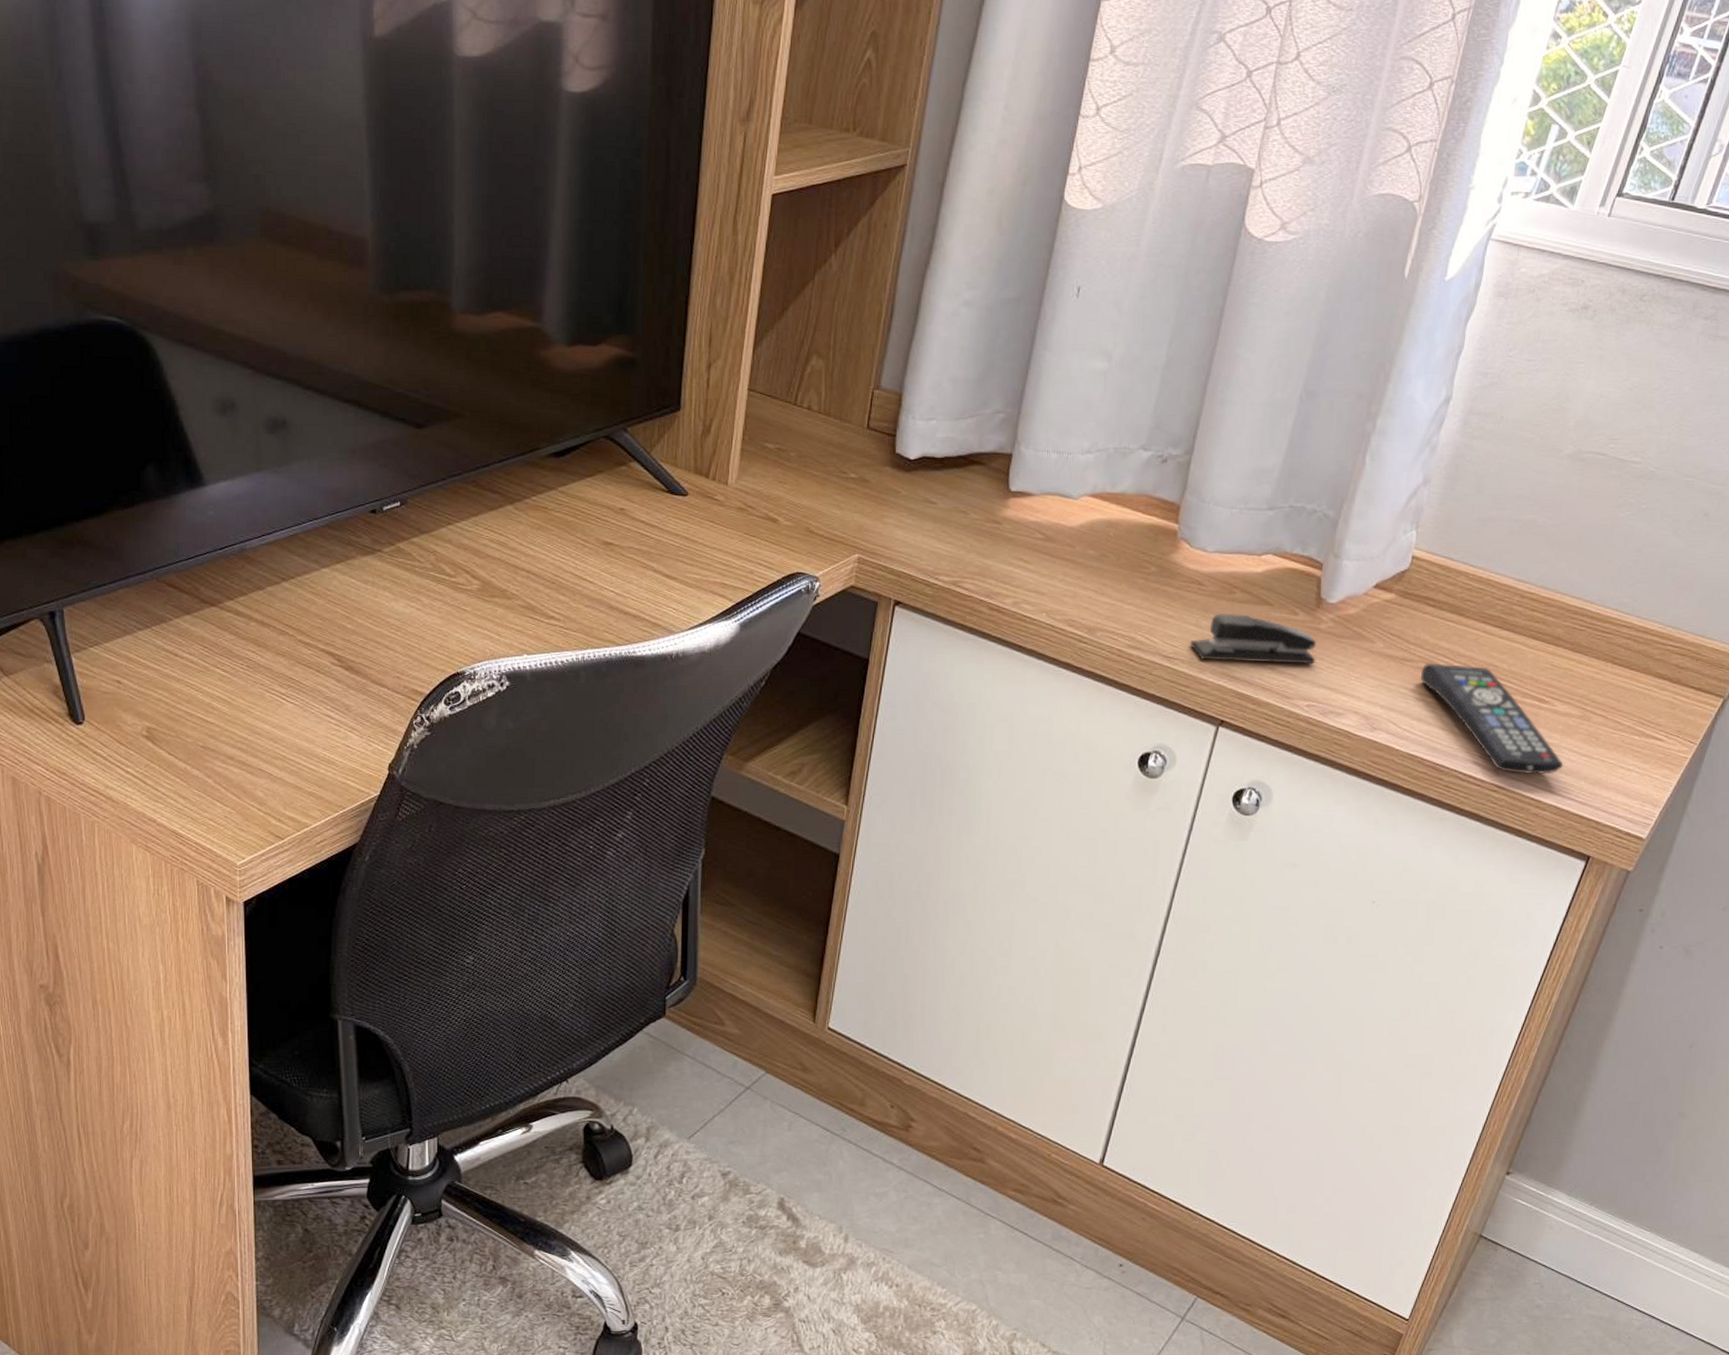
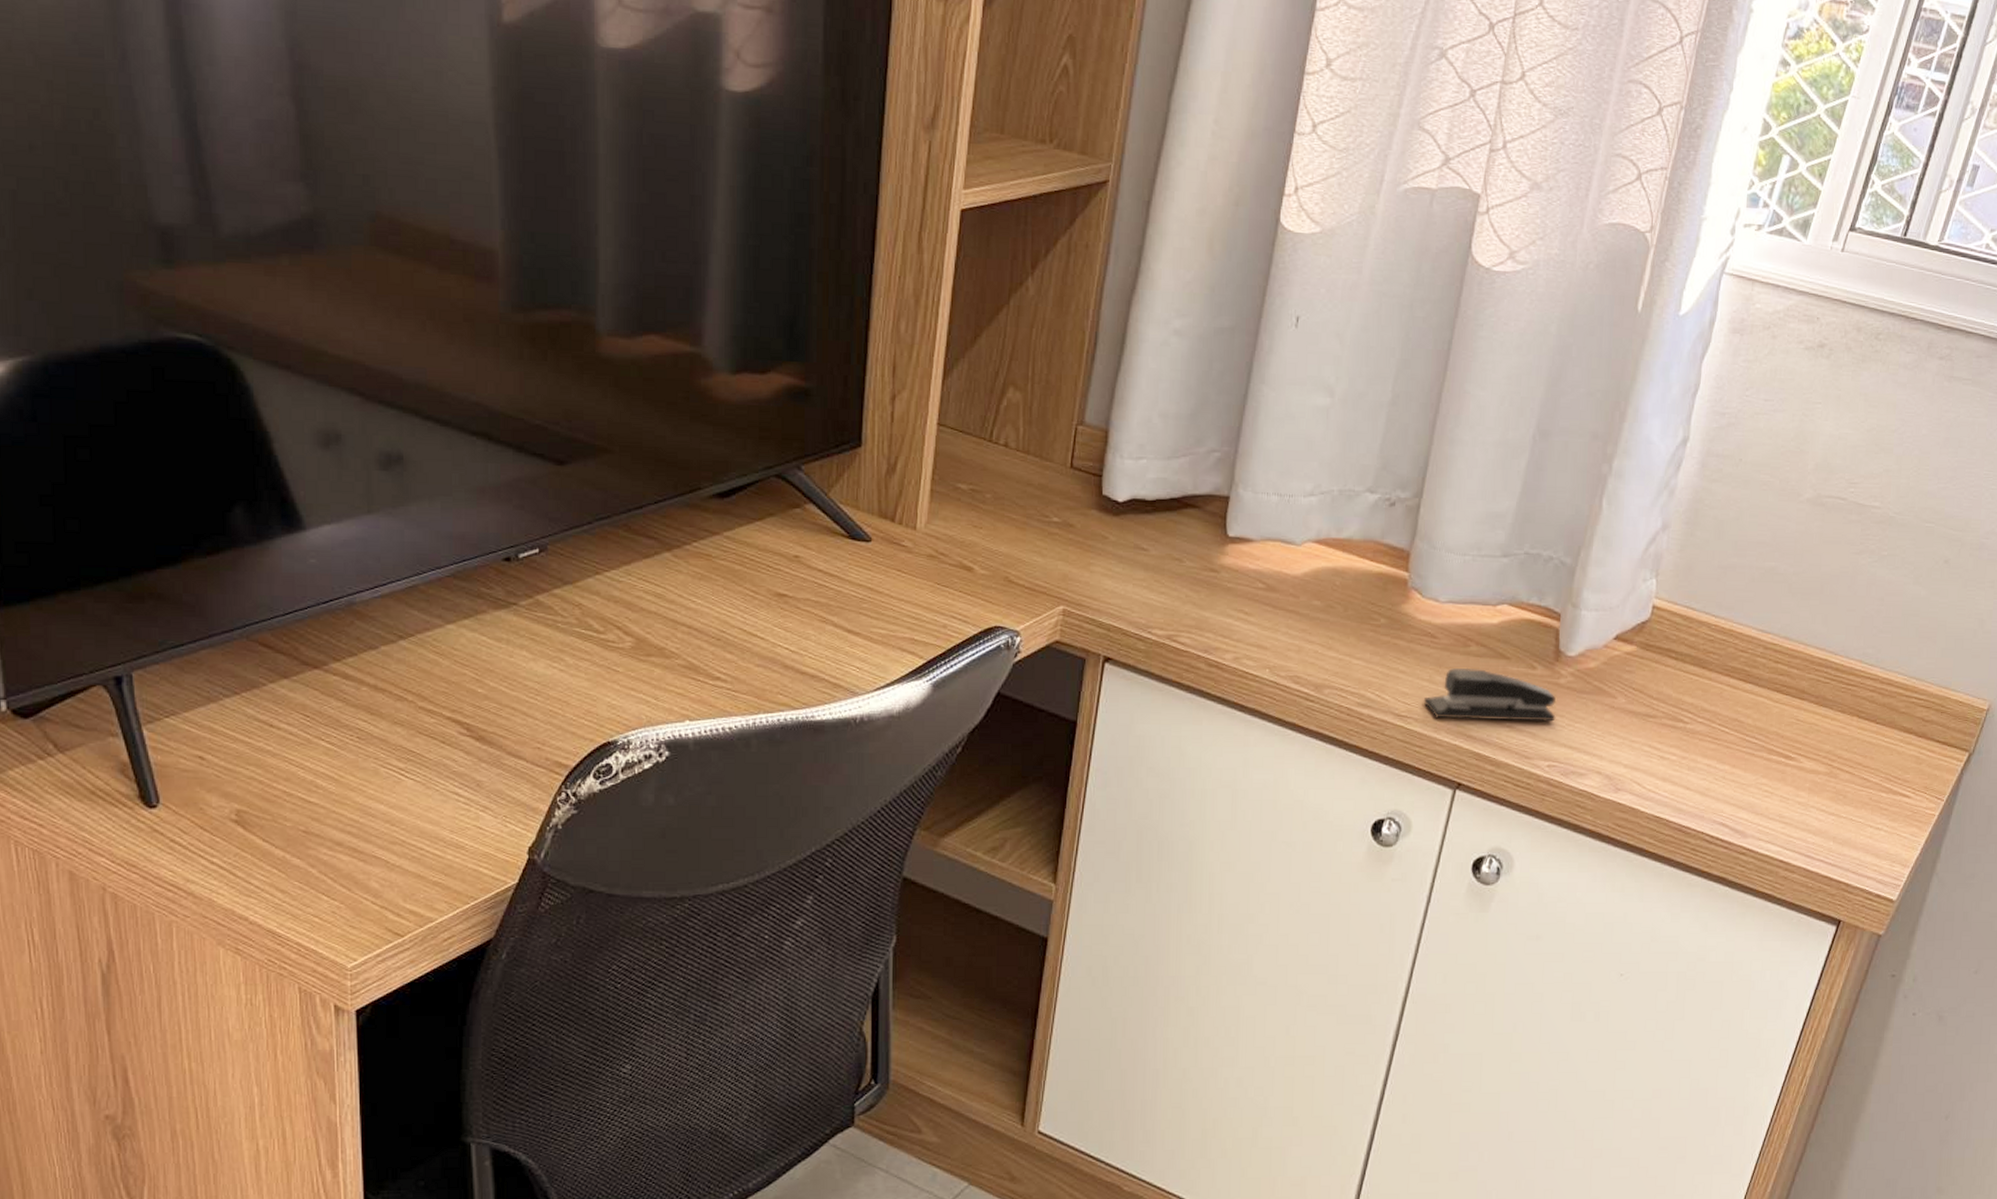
remote control: present [1420,663,1564,775] -> none [1664,719,1812,836]

